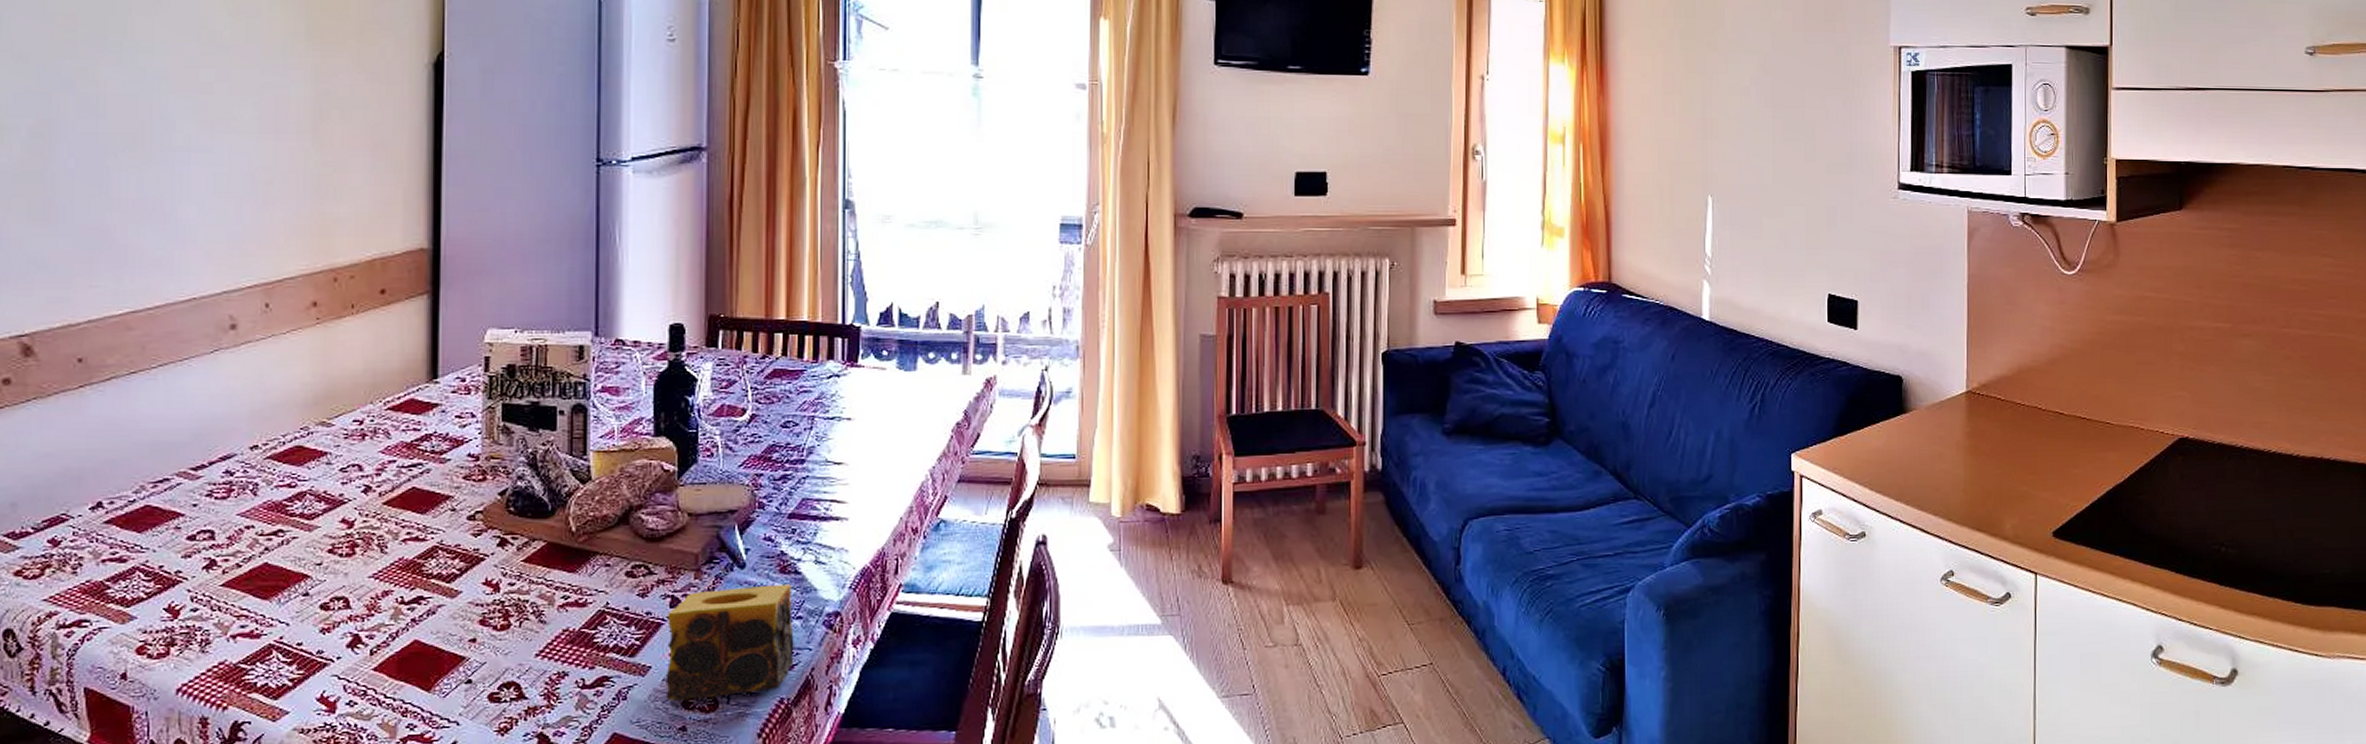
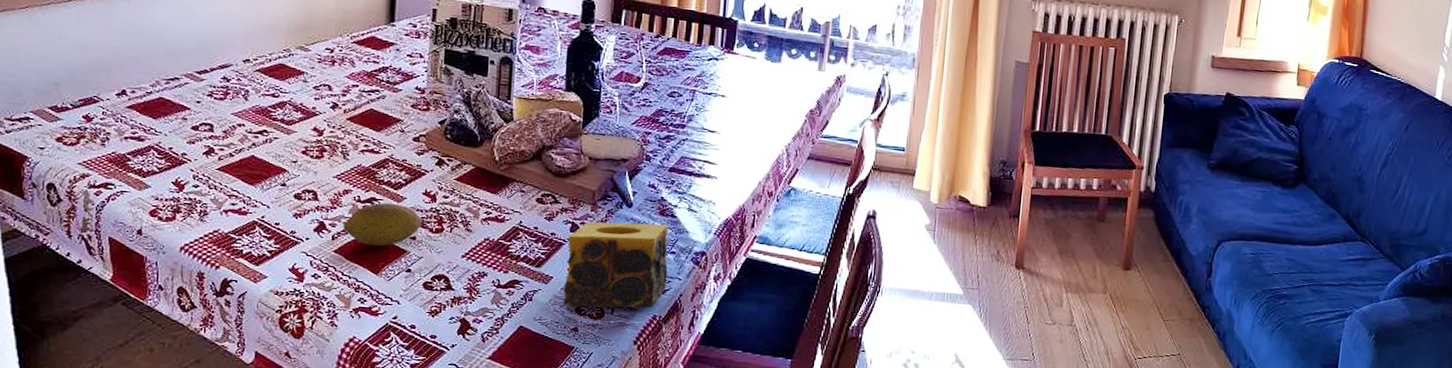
fruit: none [383,600,483,657] -> present [342,202,422,247]

